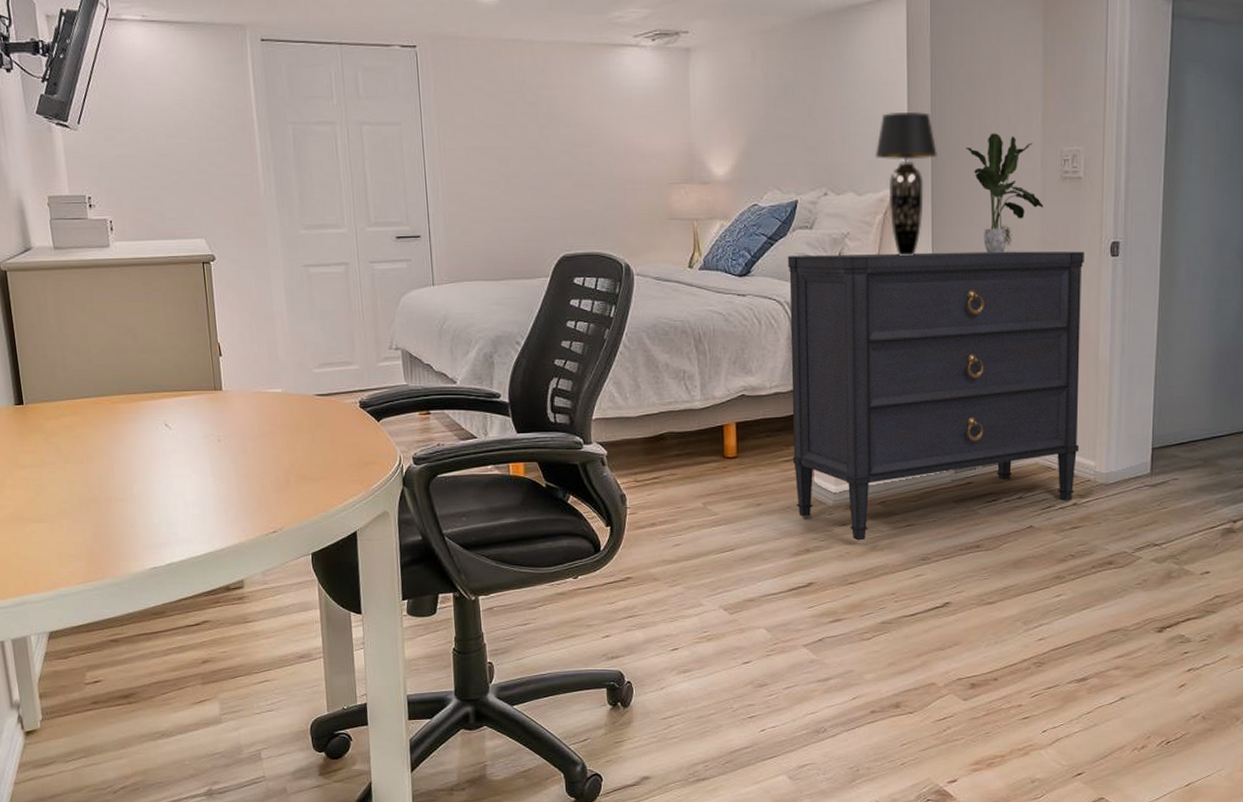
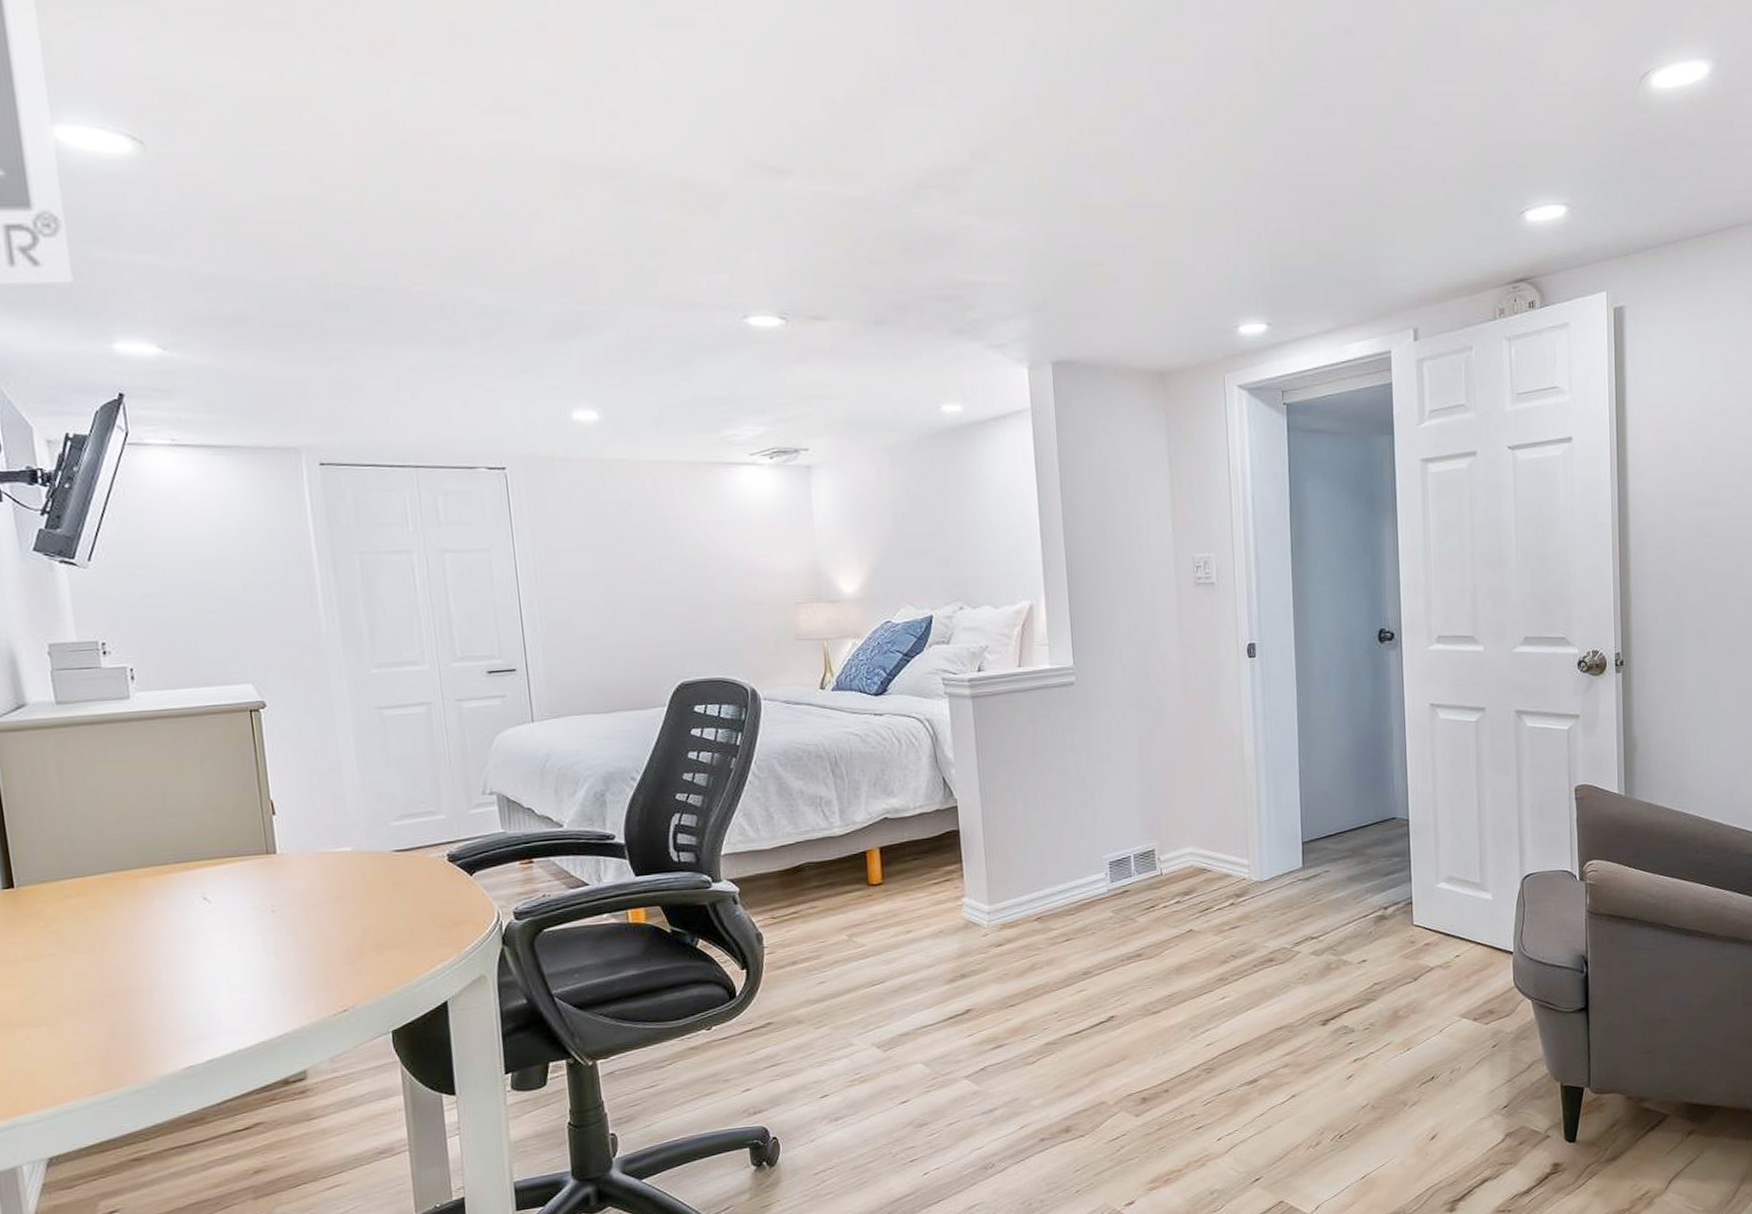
dresser: present [787,251,1084,541] -> none [925,654,1233,961]
table lamp: present [874,111,937,256] -> none [1009,523,1072,667]
potted plant: present [966,133,1044,254] -> none [1100,543,1180,661]

